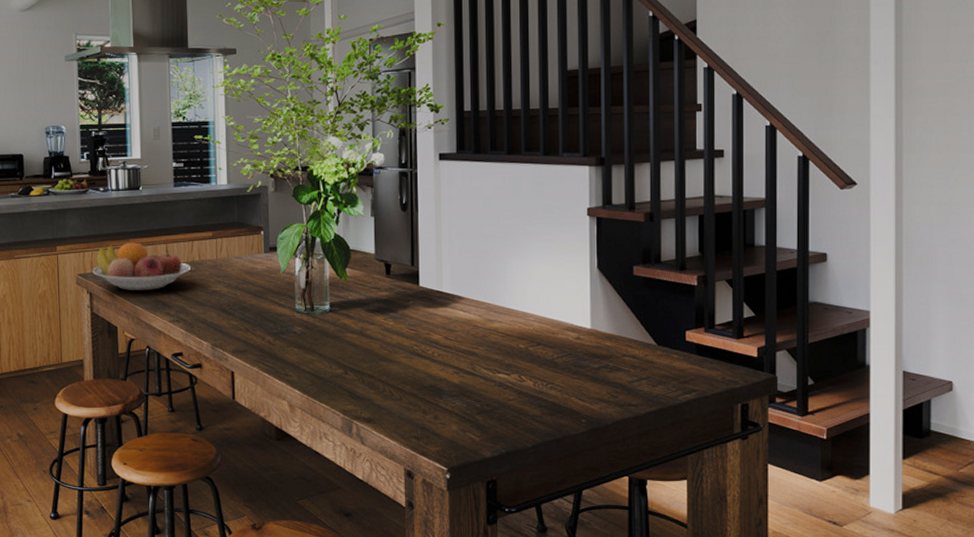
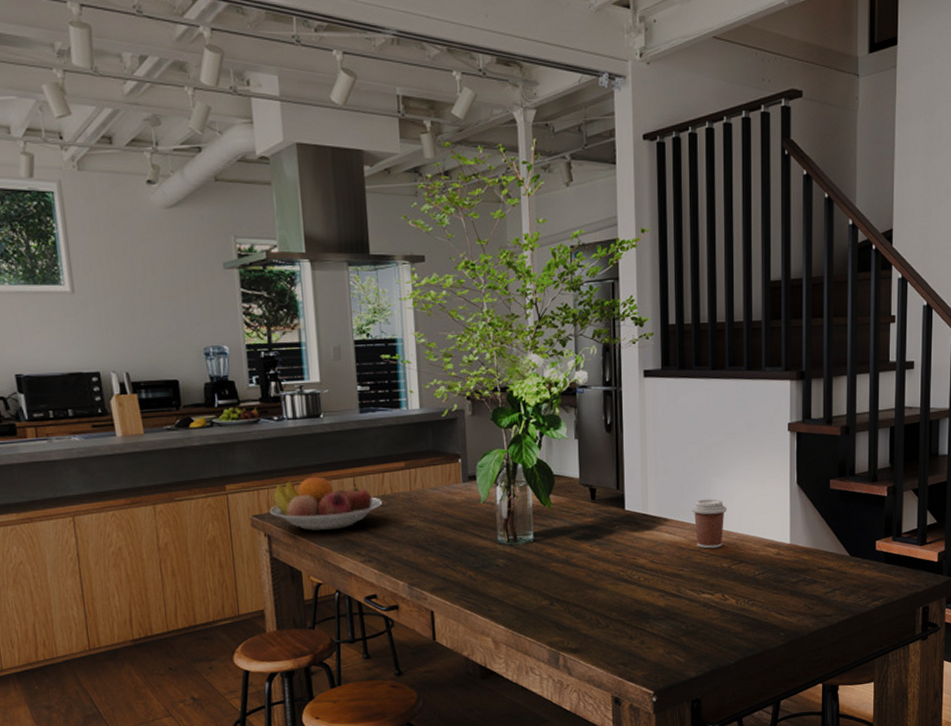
coffee cup: none [487,279,524,329] -> present [691,499,728,549]

